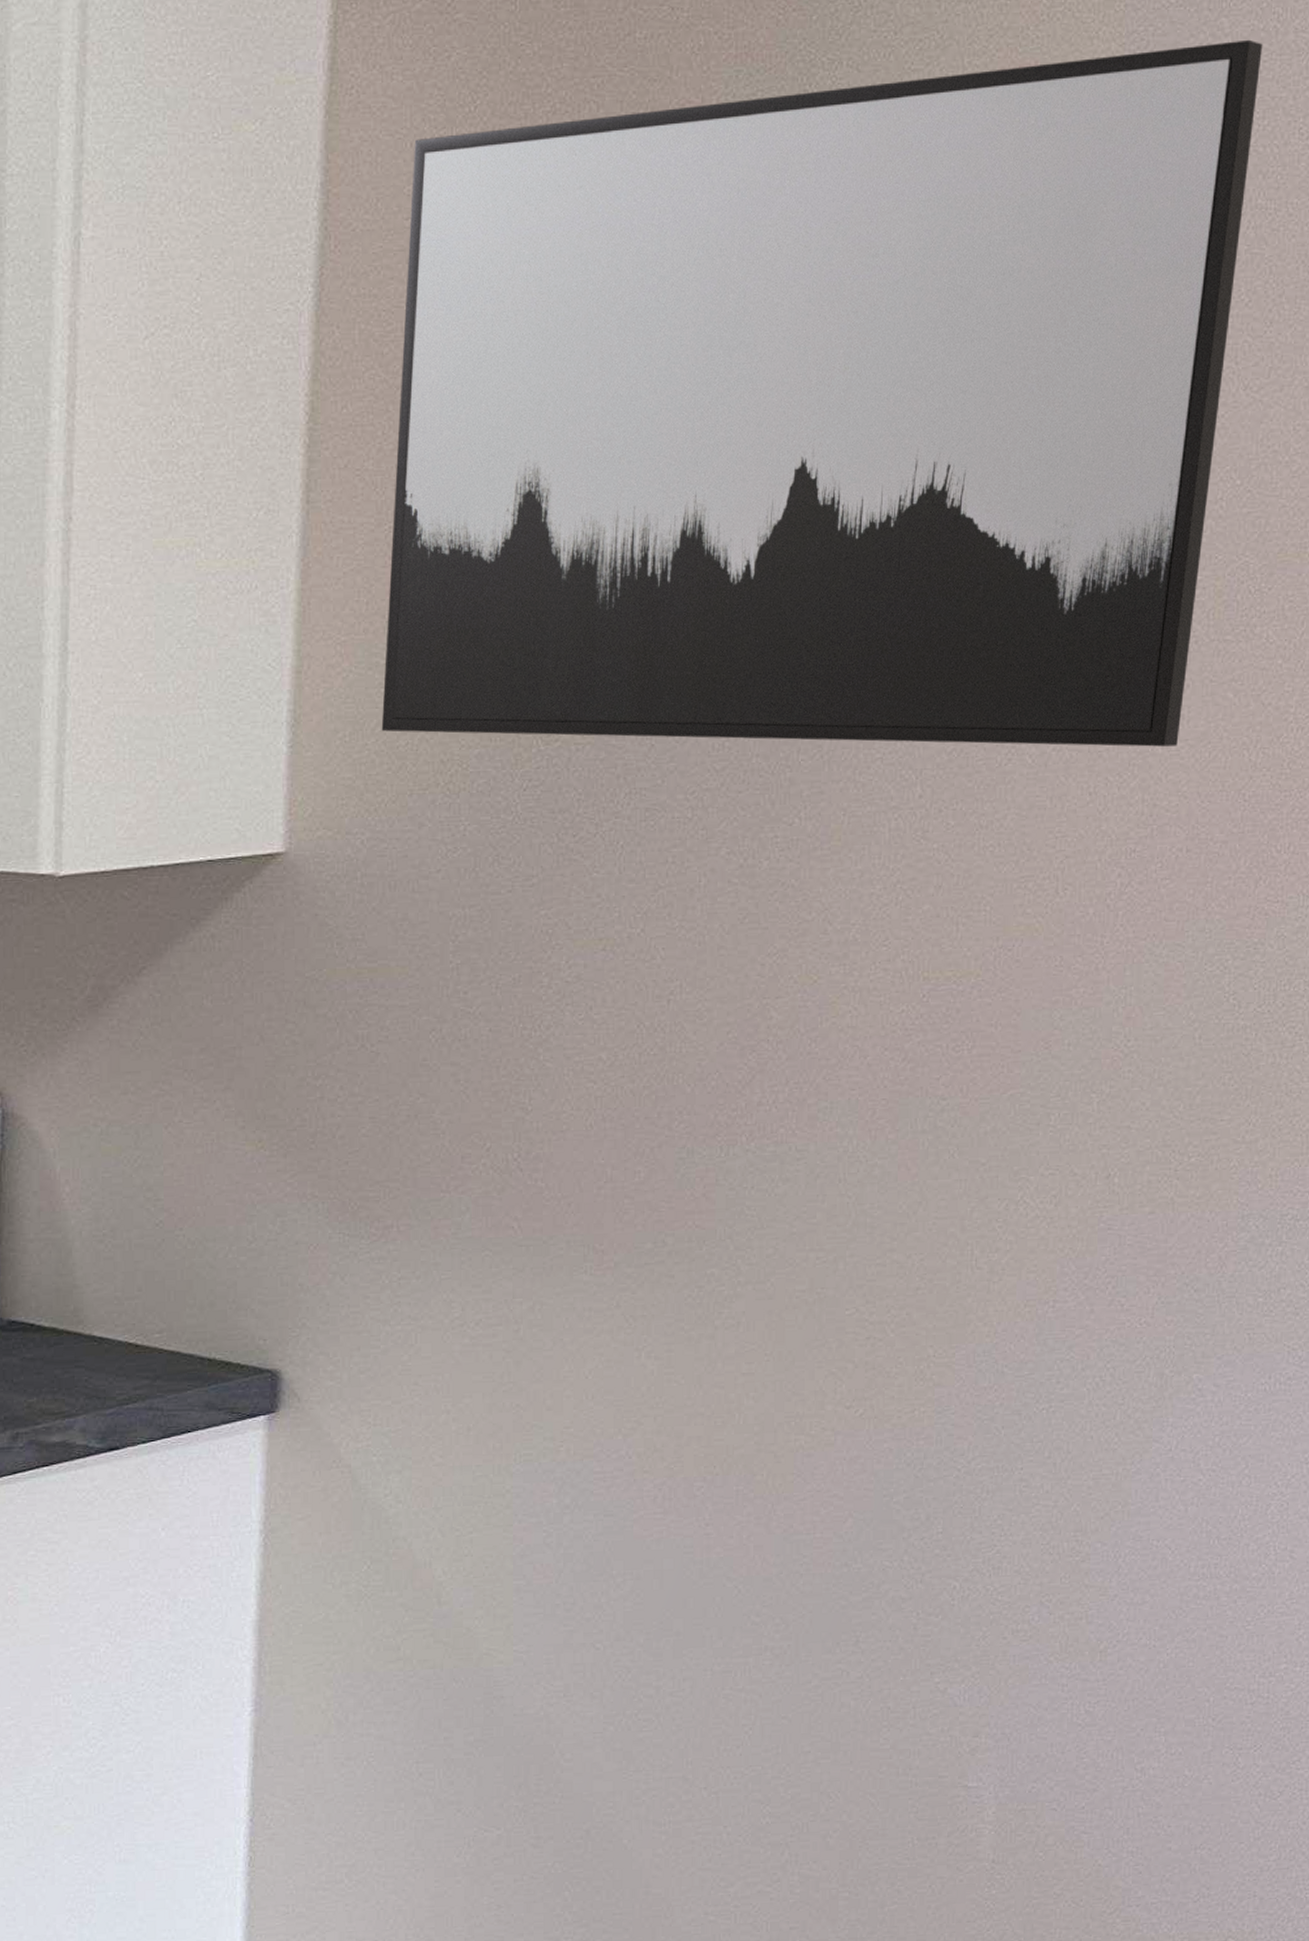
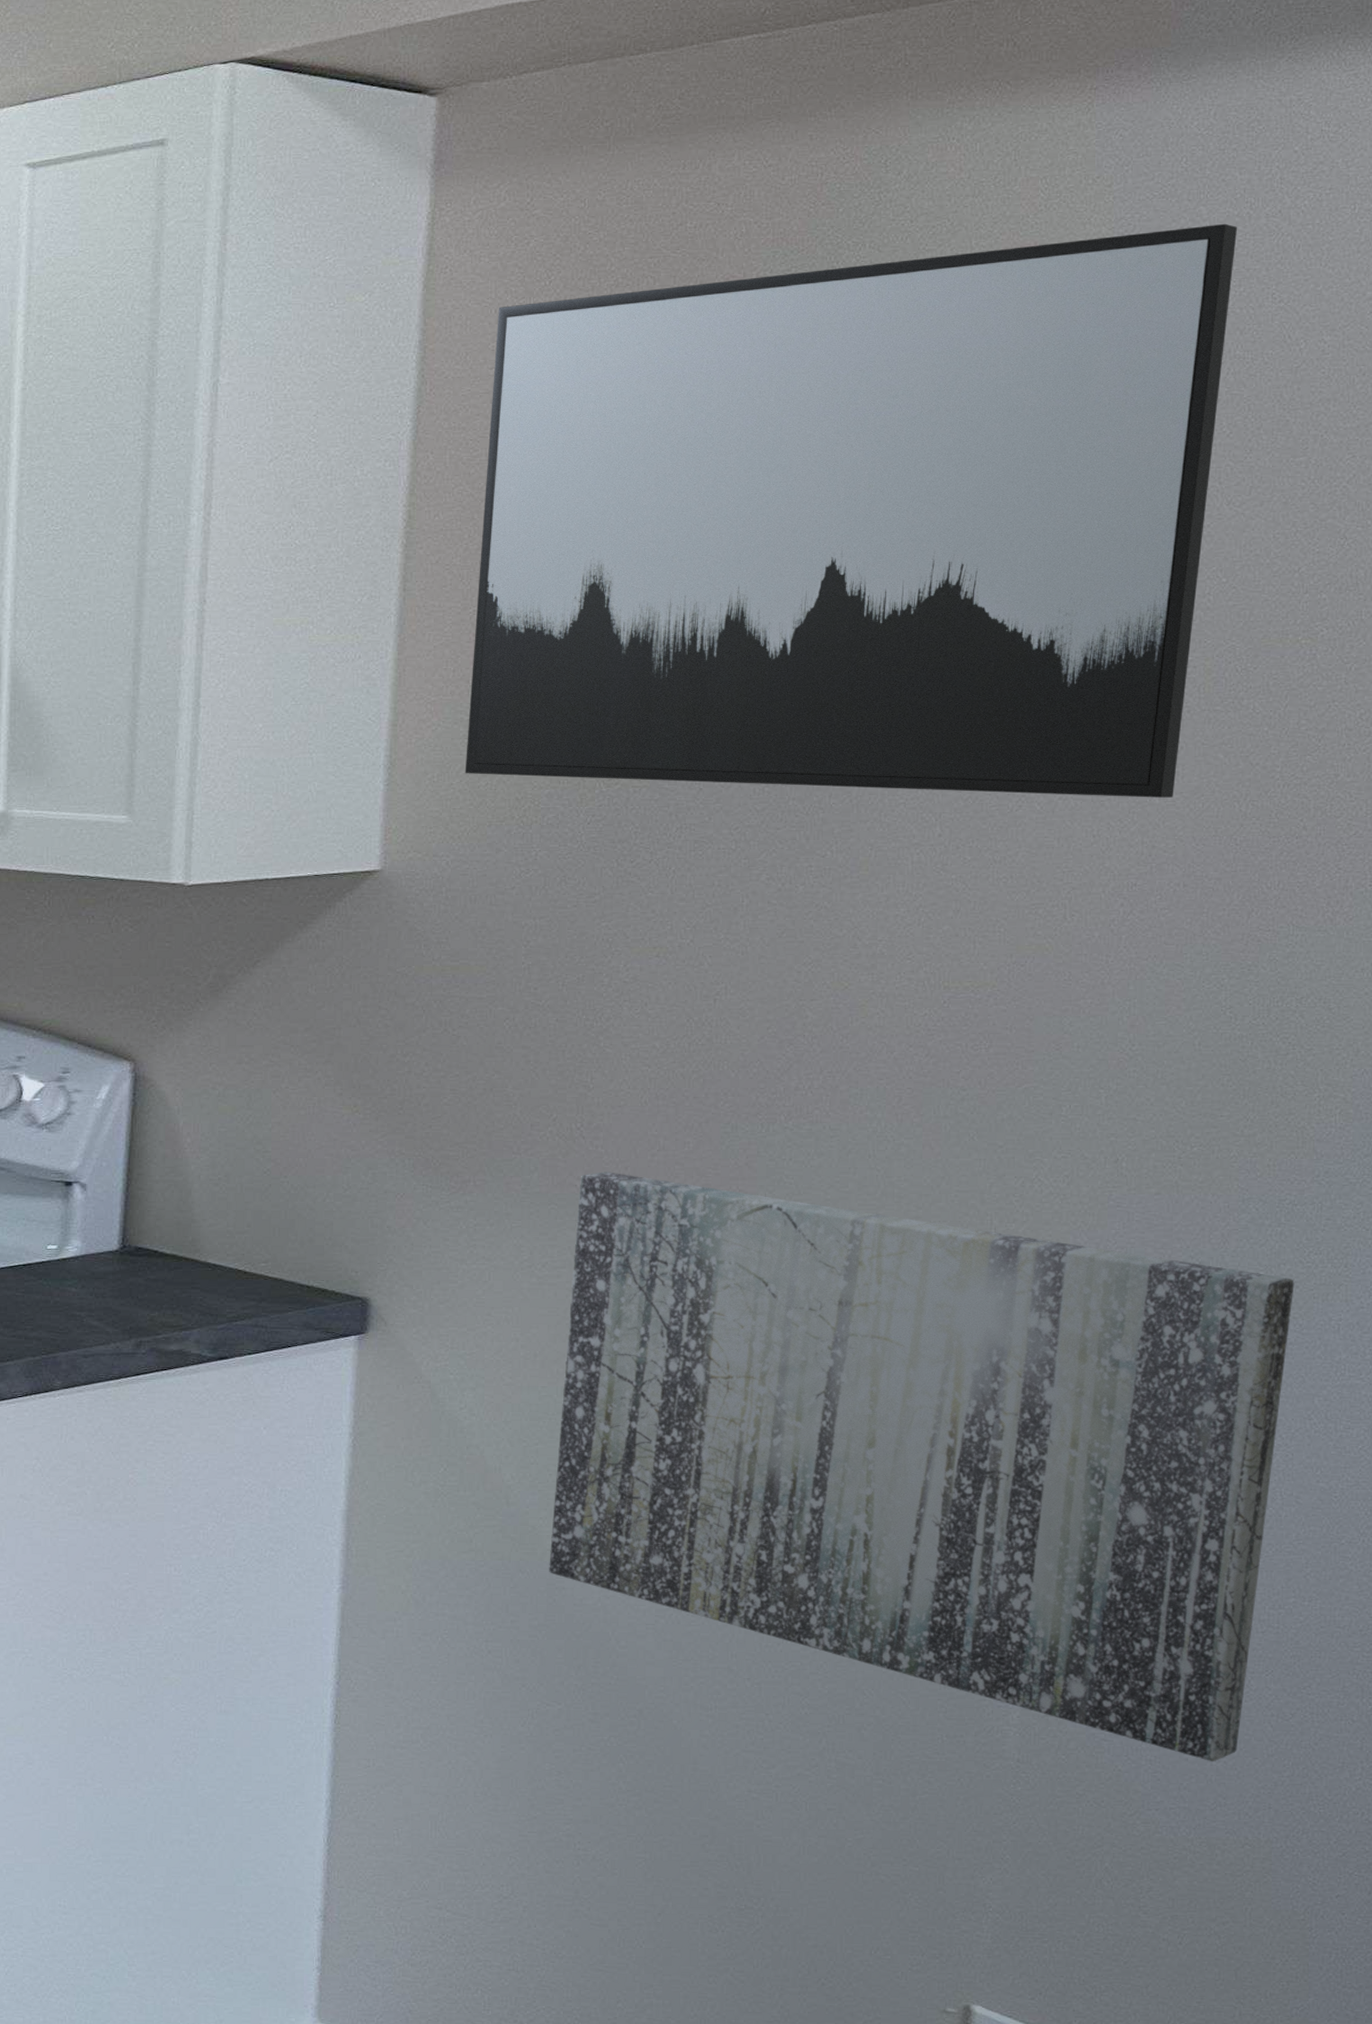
wall art: none [486,1209,1295,1849] -> present [549,1172,1295,1761]

